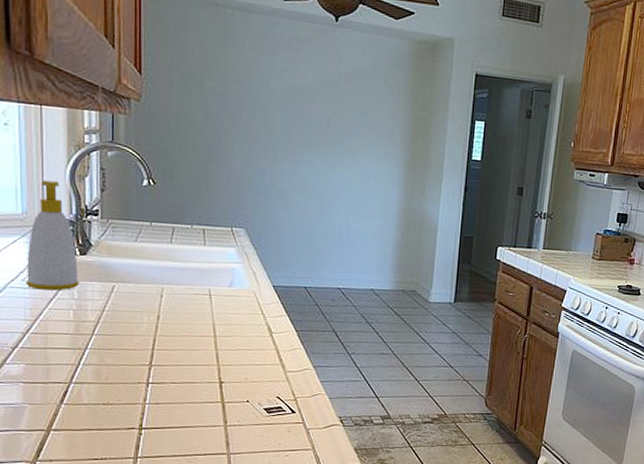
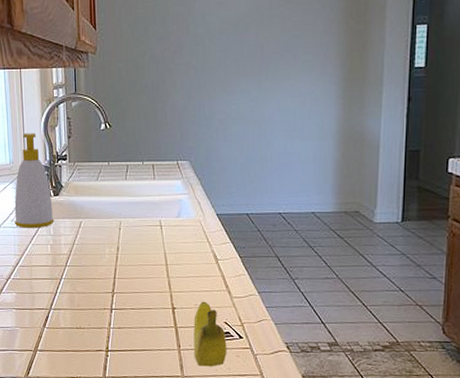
fruit: none [242,375,278,443] -> present [194,301,227,367]

